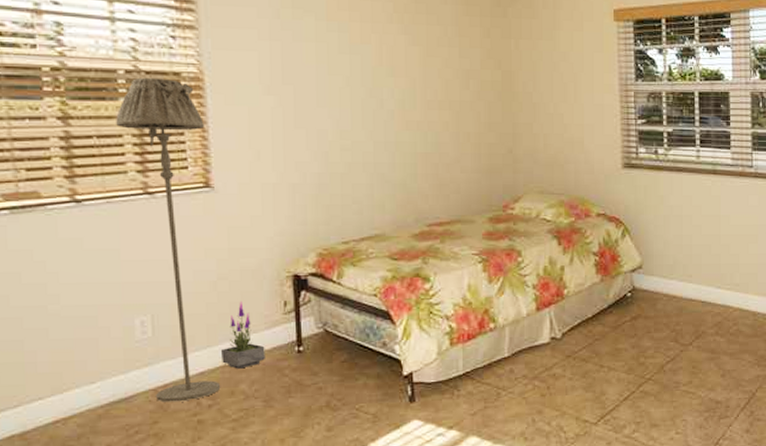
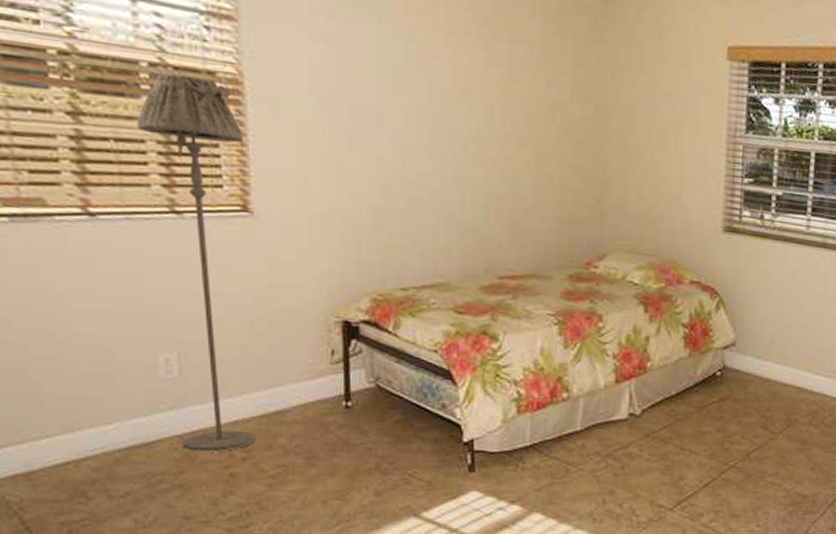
potted plant: present [220,300,265,369] -> none [257,344,308,421]

